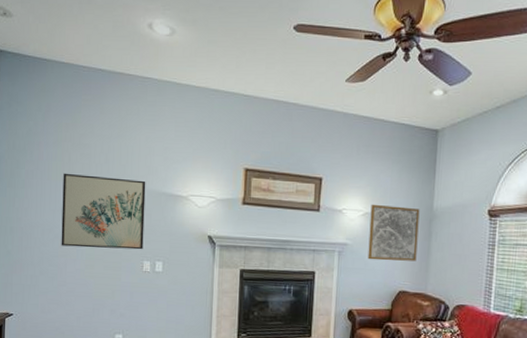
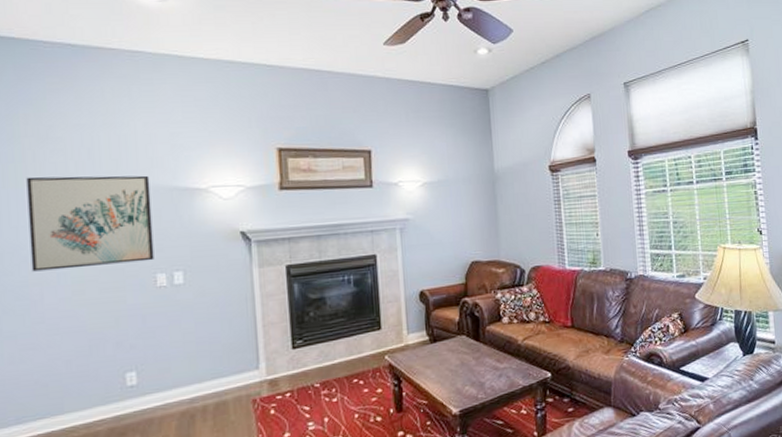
wall art: present [368,204,420,261] -> none [429,172,485,233]

